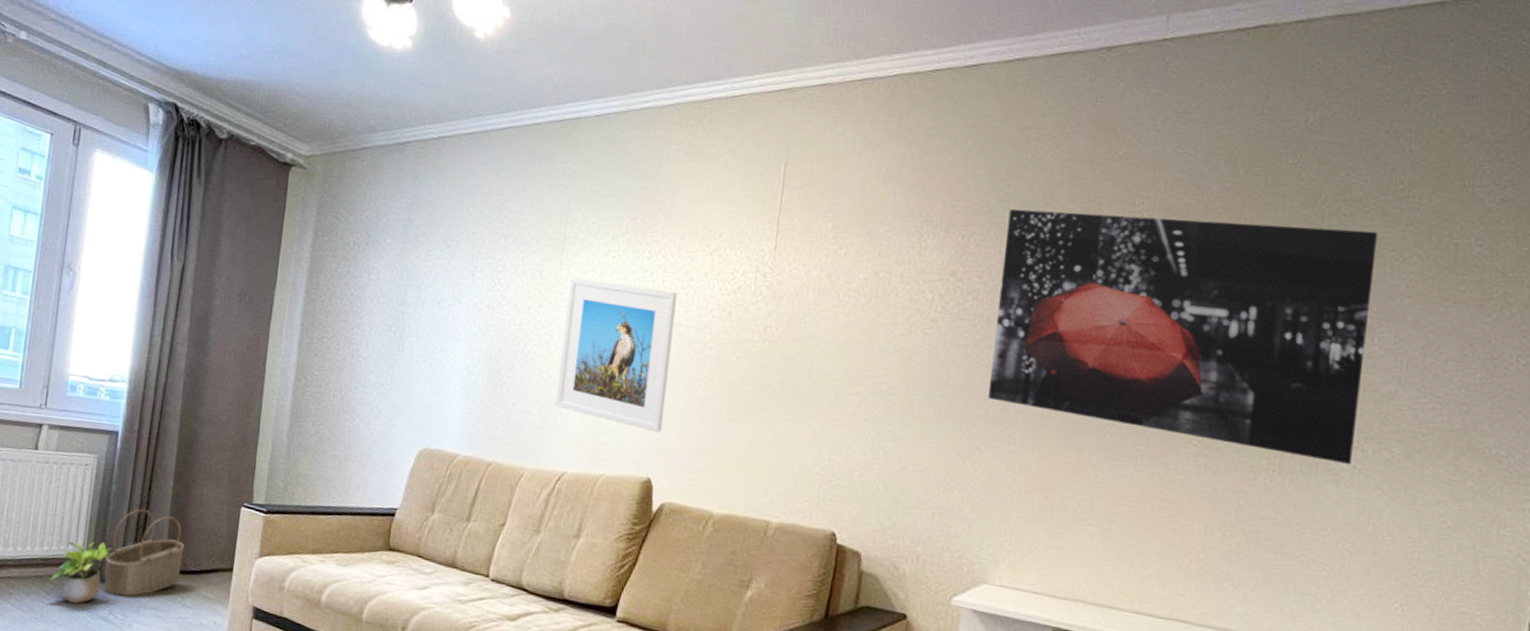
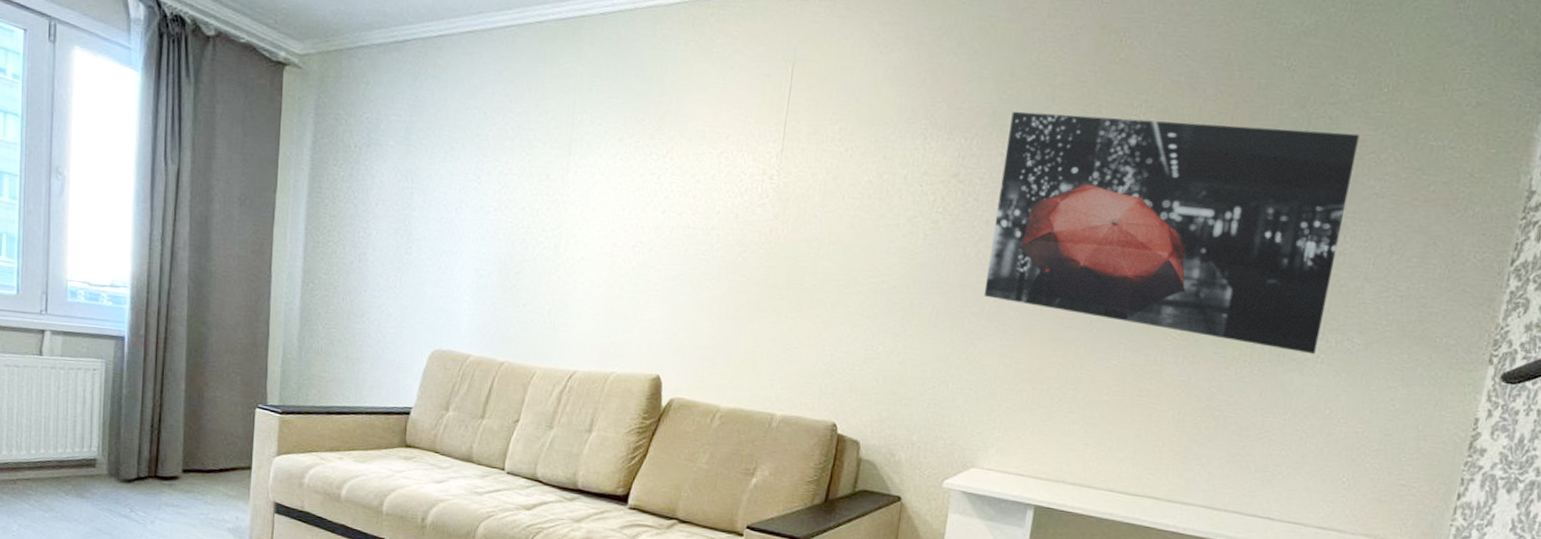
potted plant: present [49,541,113,604] -> none [66,443,128,503]
wicker basket: present [104,508,185,596] -> none [121,411,202,495]
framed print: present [555,278,678,433] -> none [565,181,685,332]

